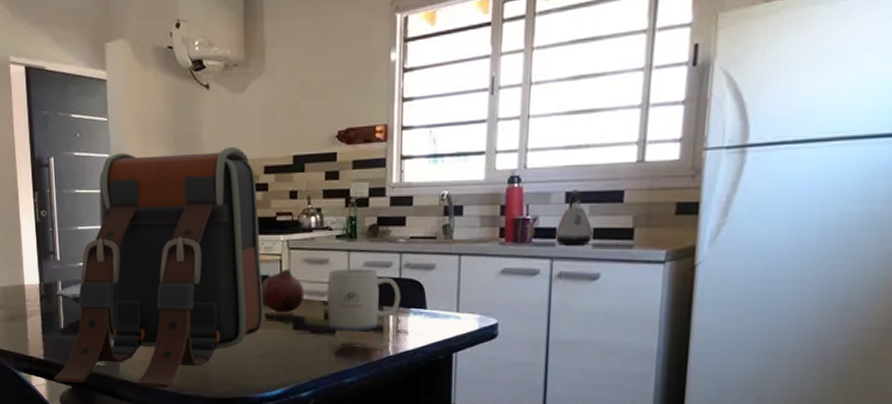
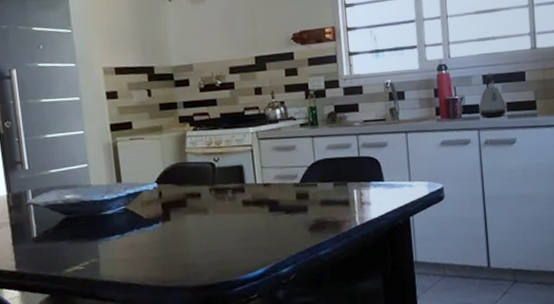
backpack: present [54,146,264,389] -> none [29,50,241,292]
fruit: present [261,269,304,312] -> none [235,157,277,198]
mug: present [326,269,401,331] -> none [296,151,362,209]

